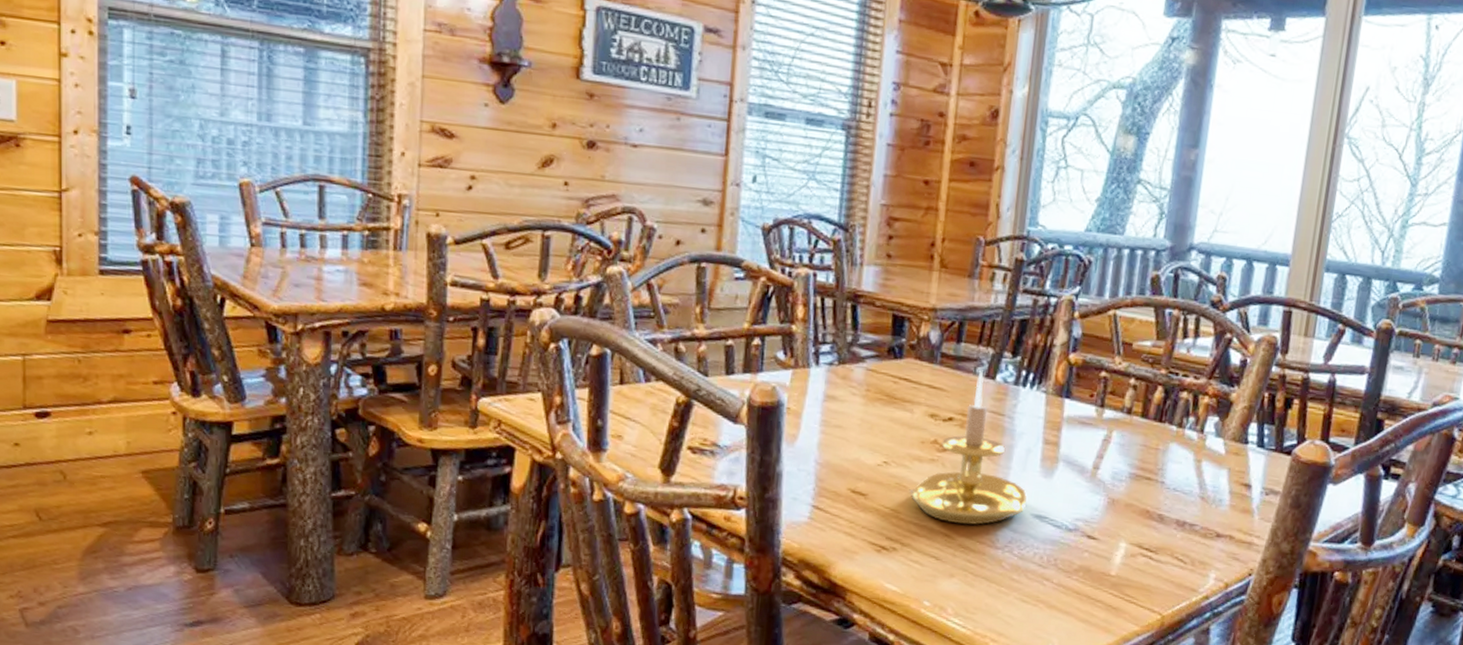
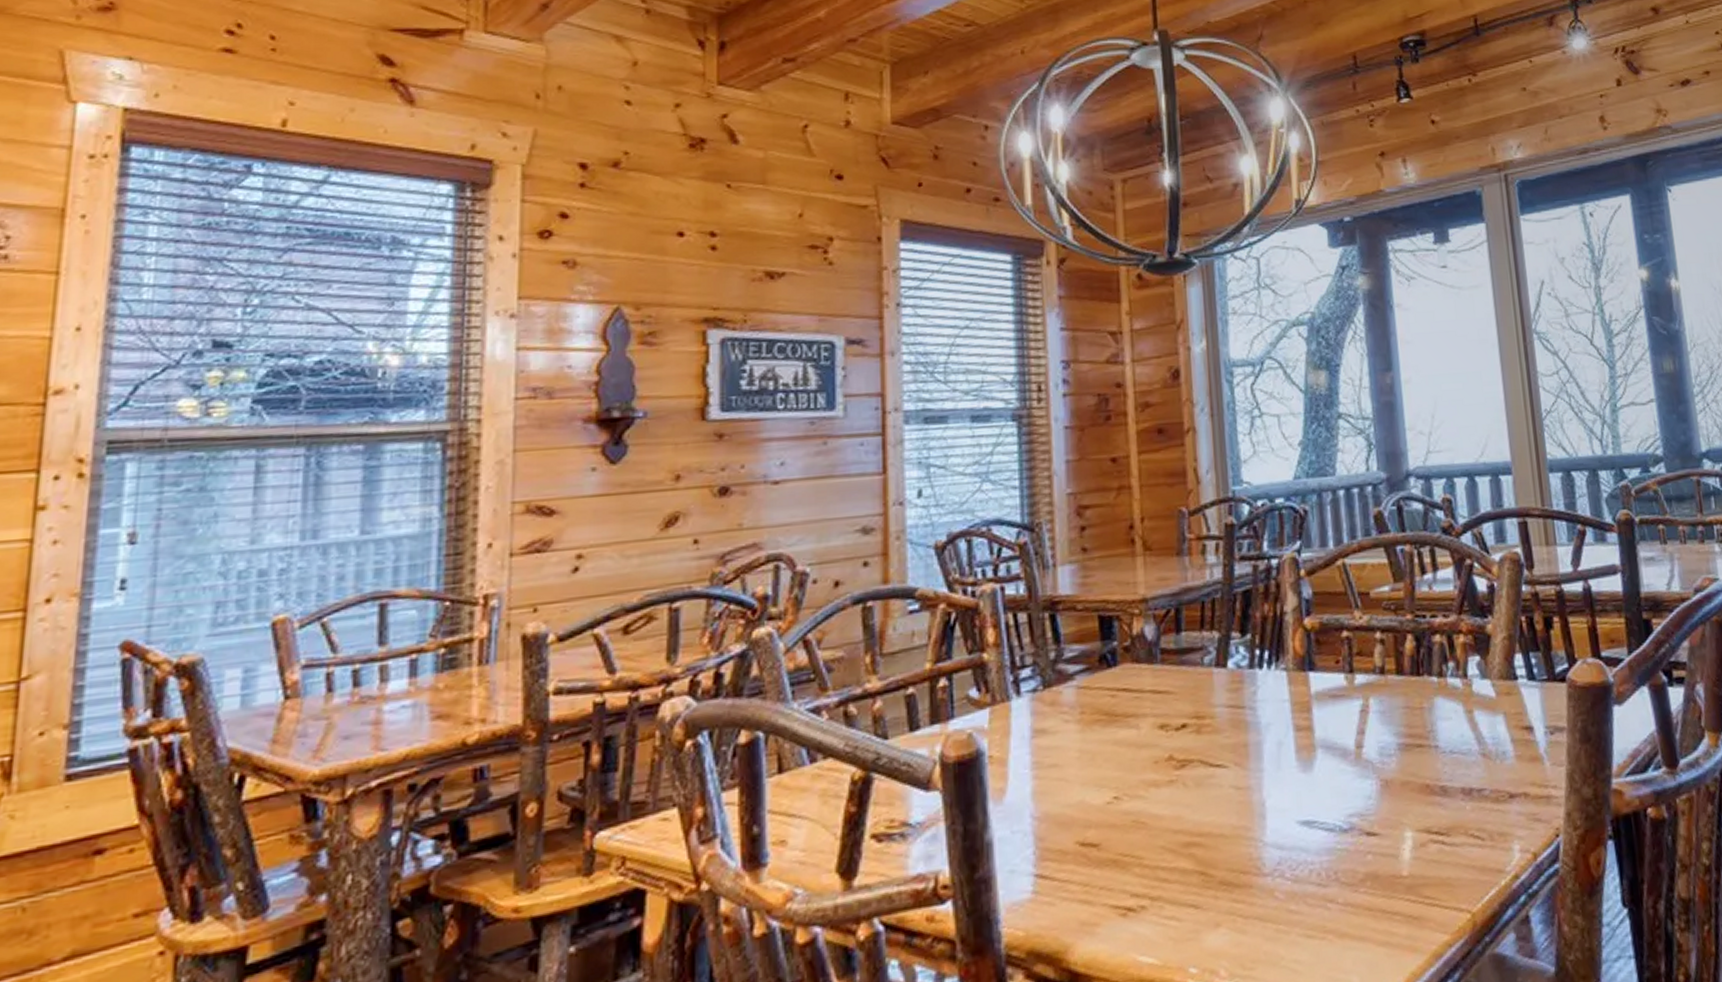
candle holder: present [909,370,1027,526] -> none [1149,659,1289,856]

